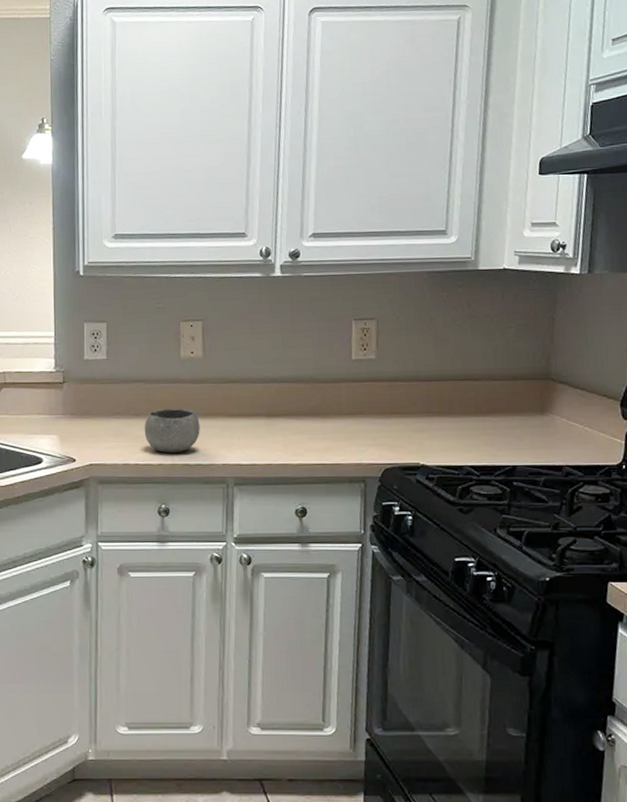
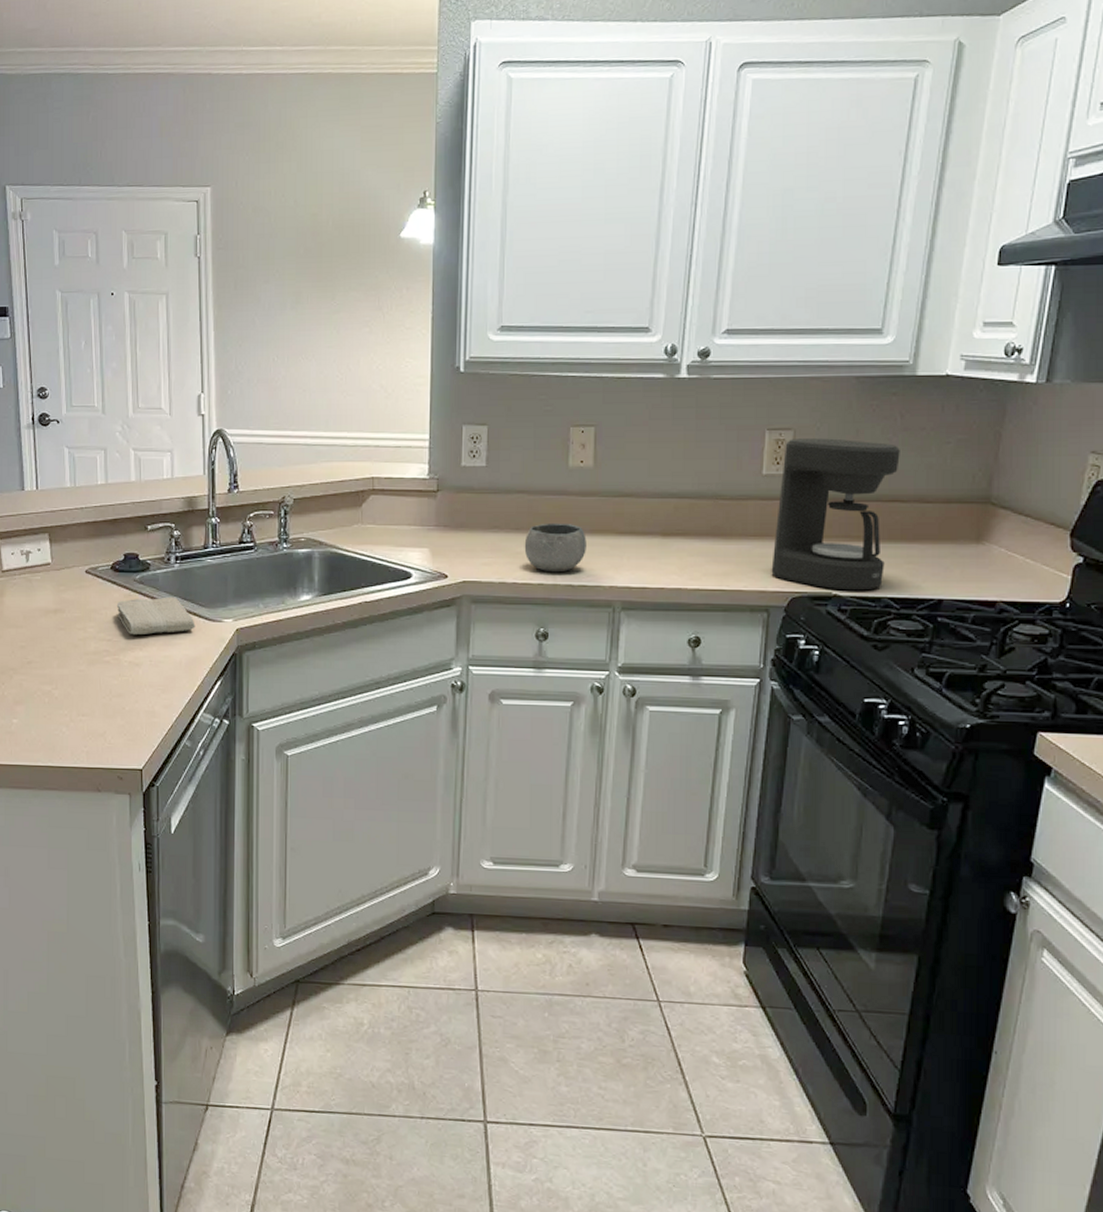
coffee maker: none [365,326,470,461] -> present [771,438,900,591]

